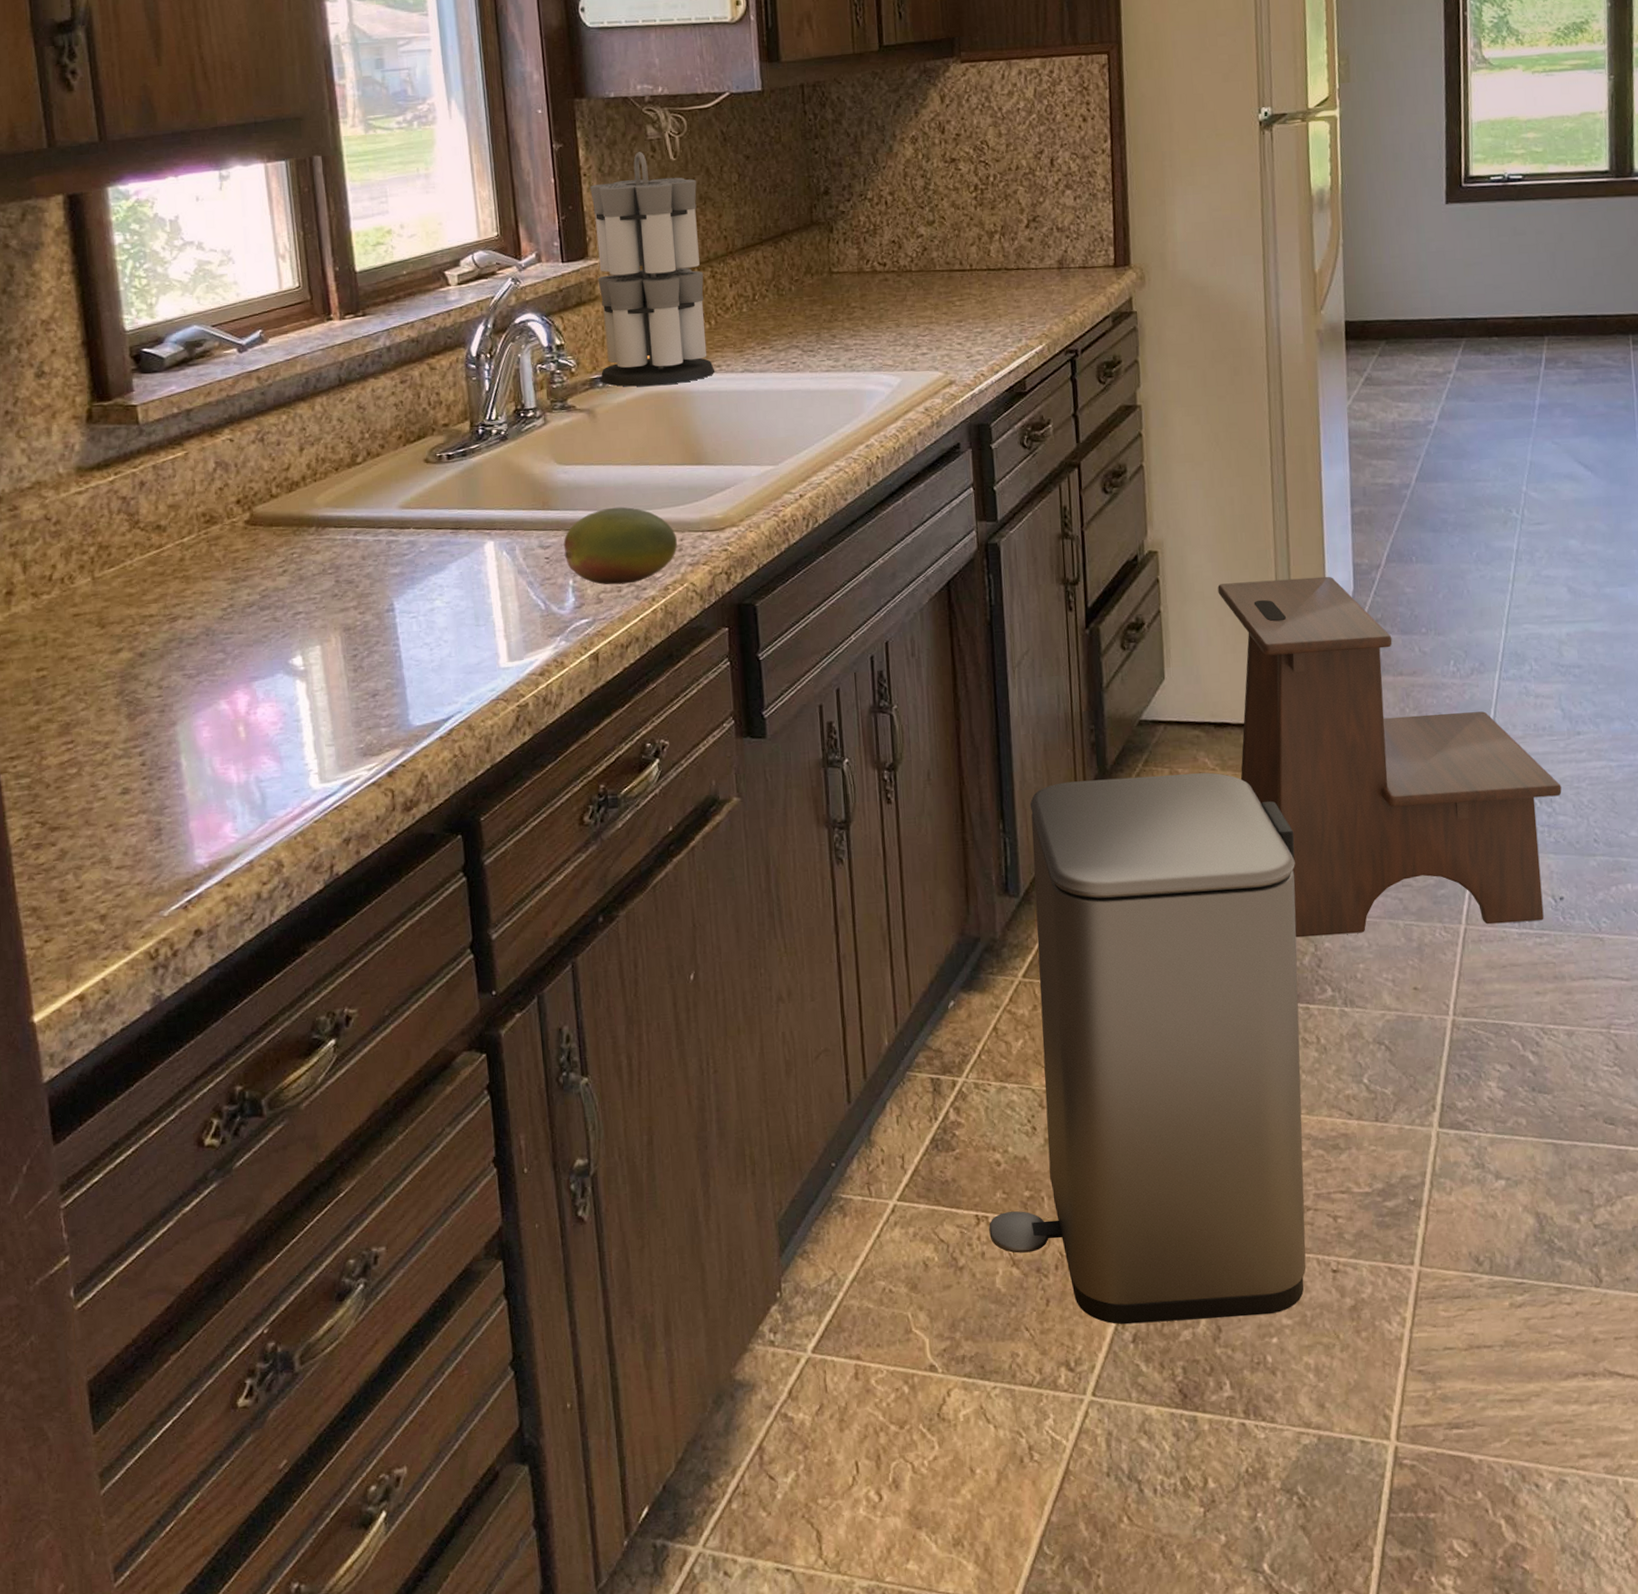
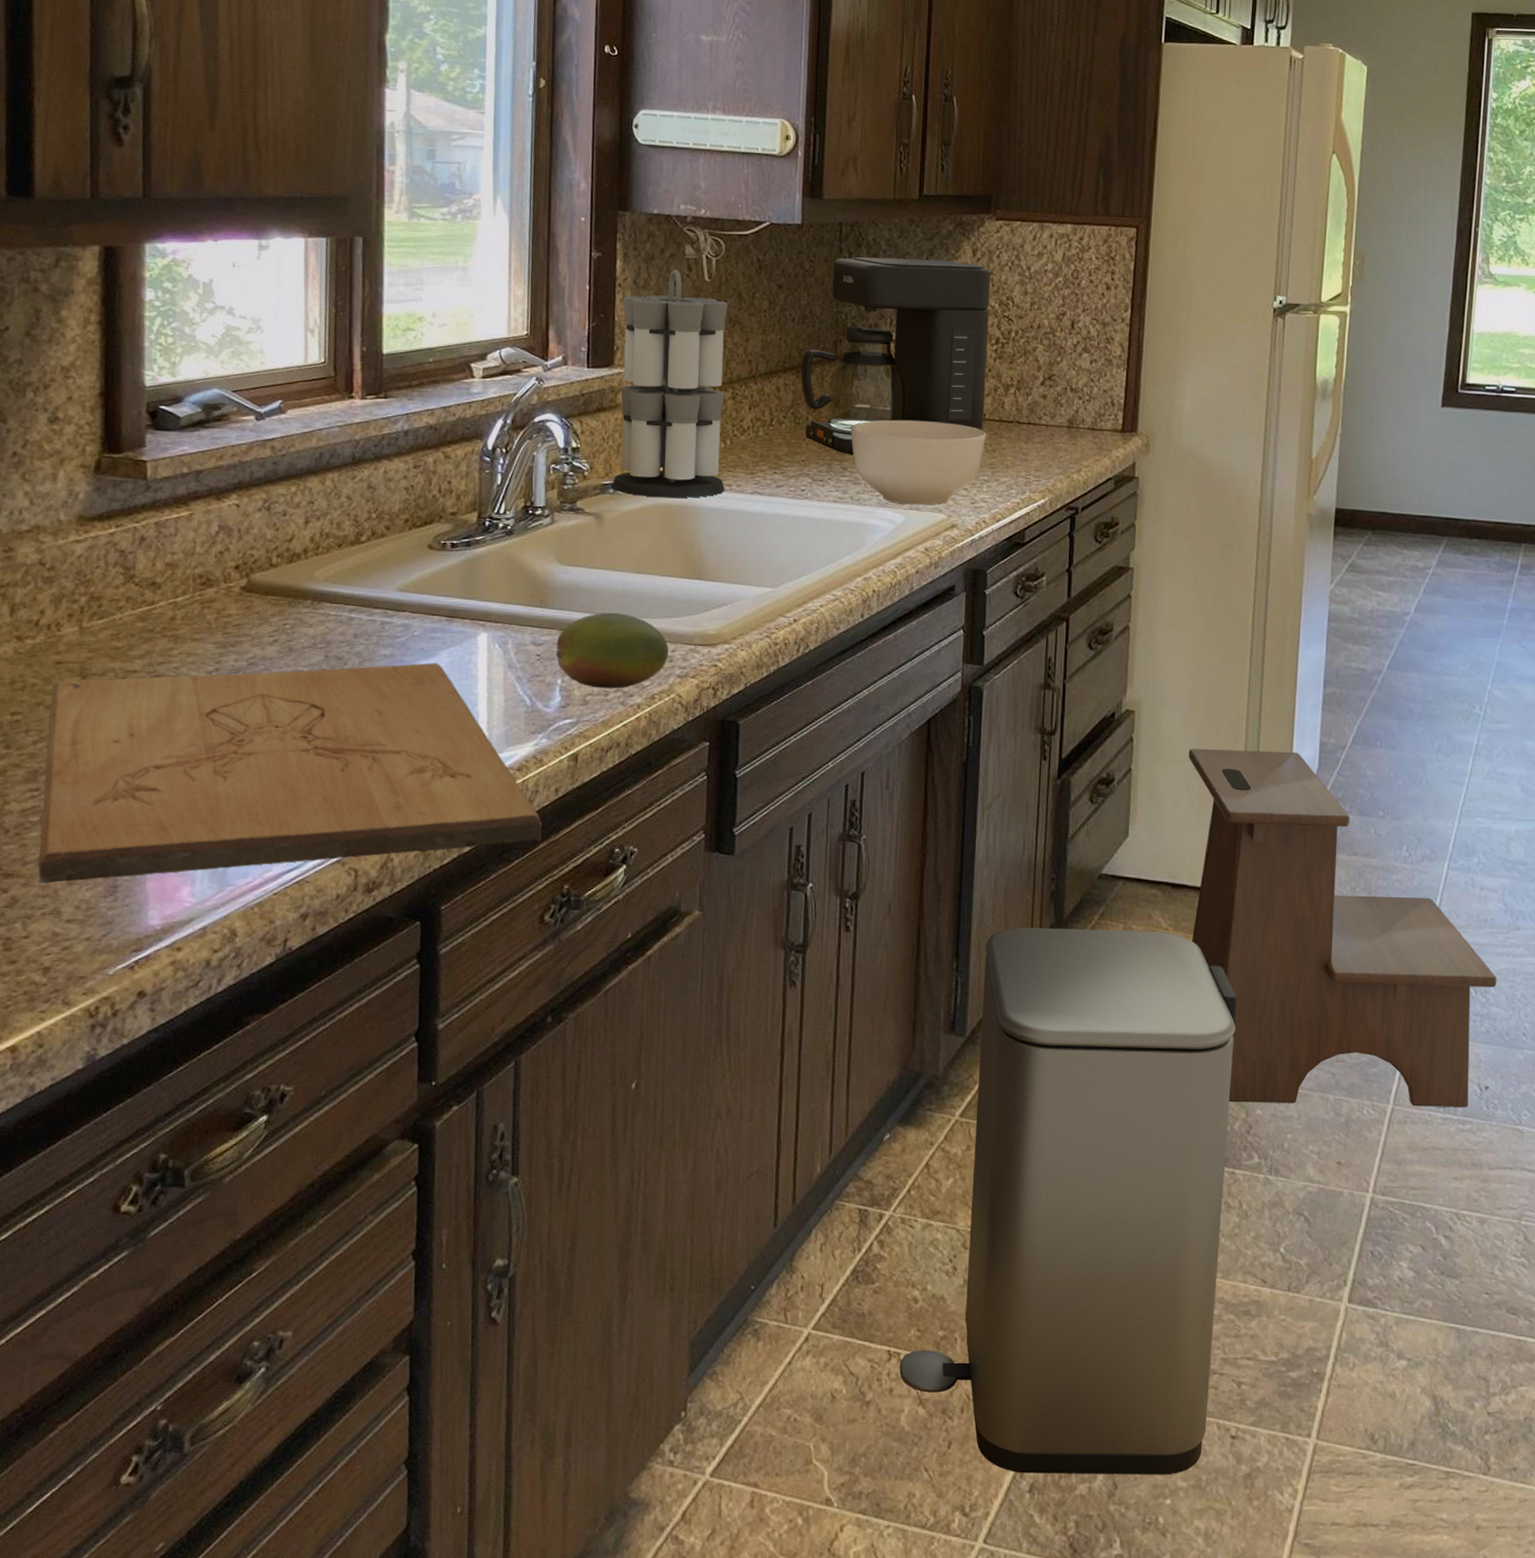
cutting board: none [72,576,572,834] -> present [38,663,542,884]
coffee maker: none [777,110,971,322] -> present [800,257,990,455]
bowl: none [836,277,976,366] -> present [851,420,987,505]

